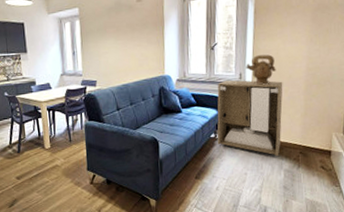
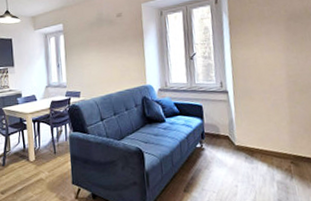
cabinet: present [217,80,283,157] -> none [199,88,270,167]
decorative urn: present [246,54,276,85] -> none [226,63,257,93]

